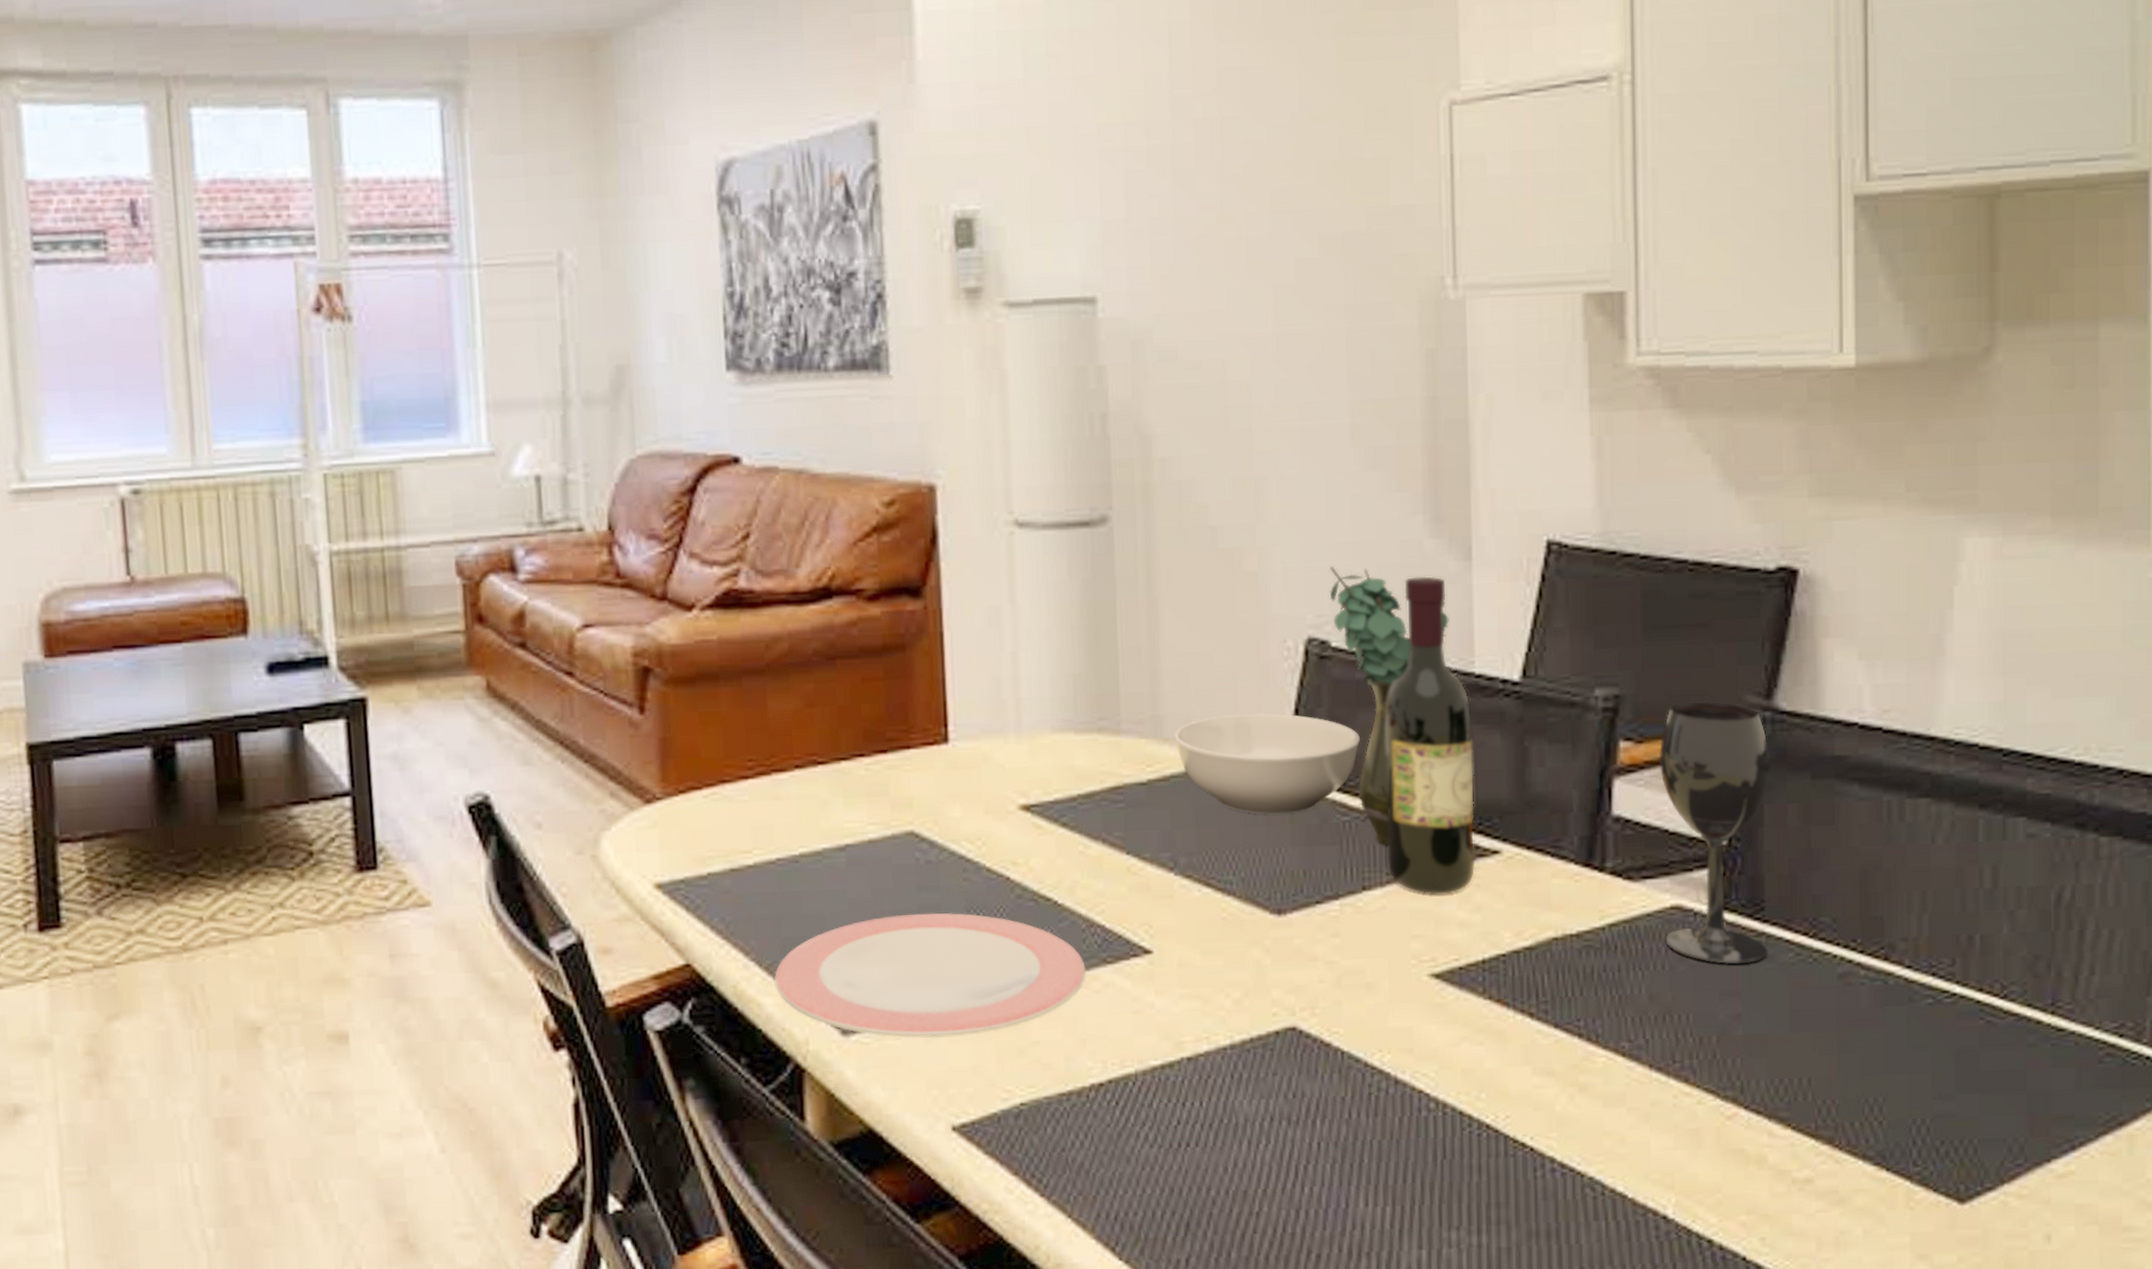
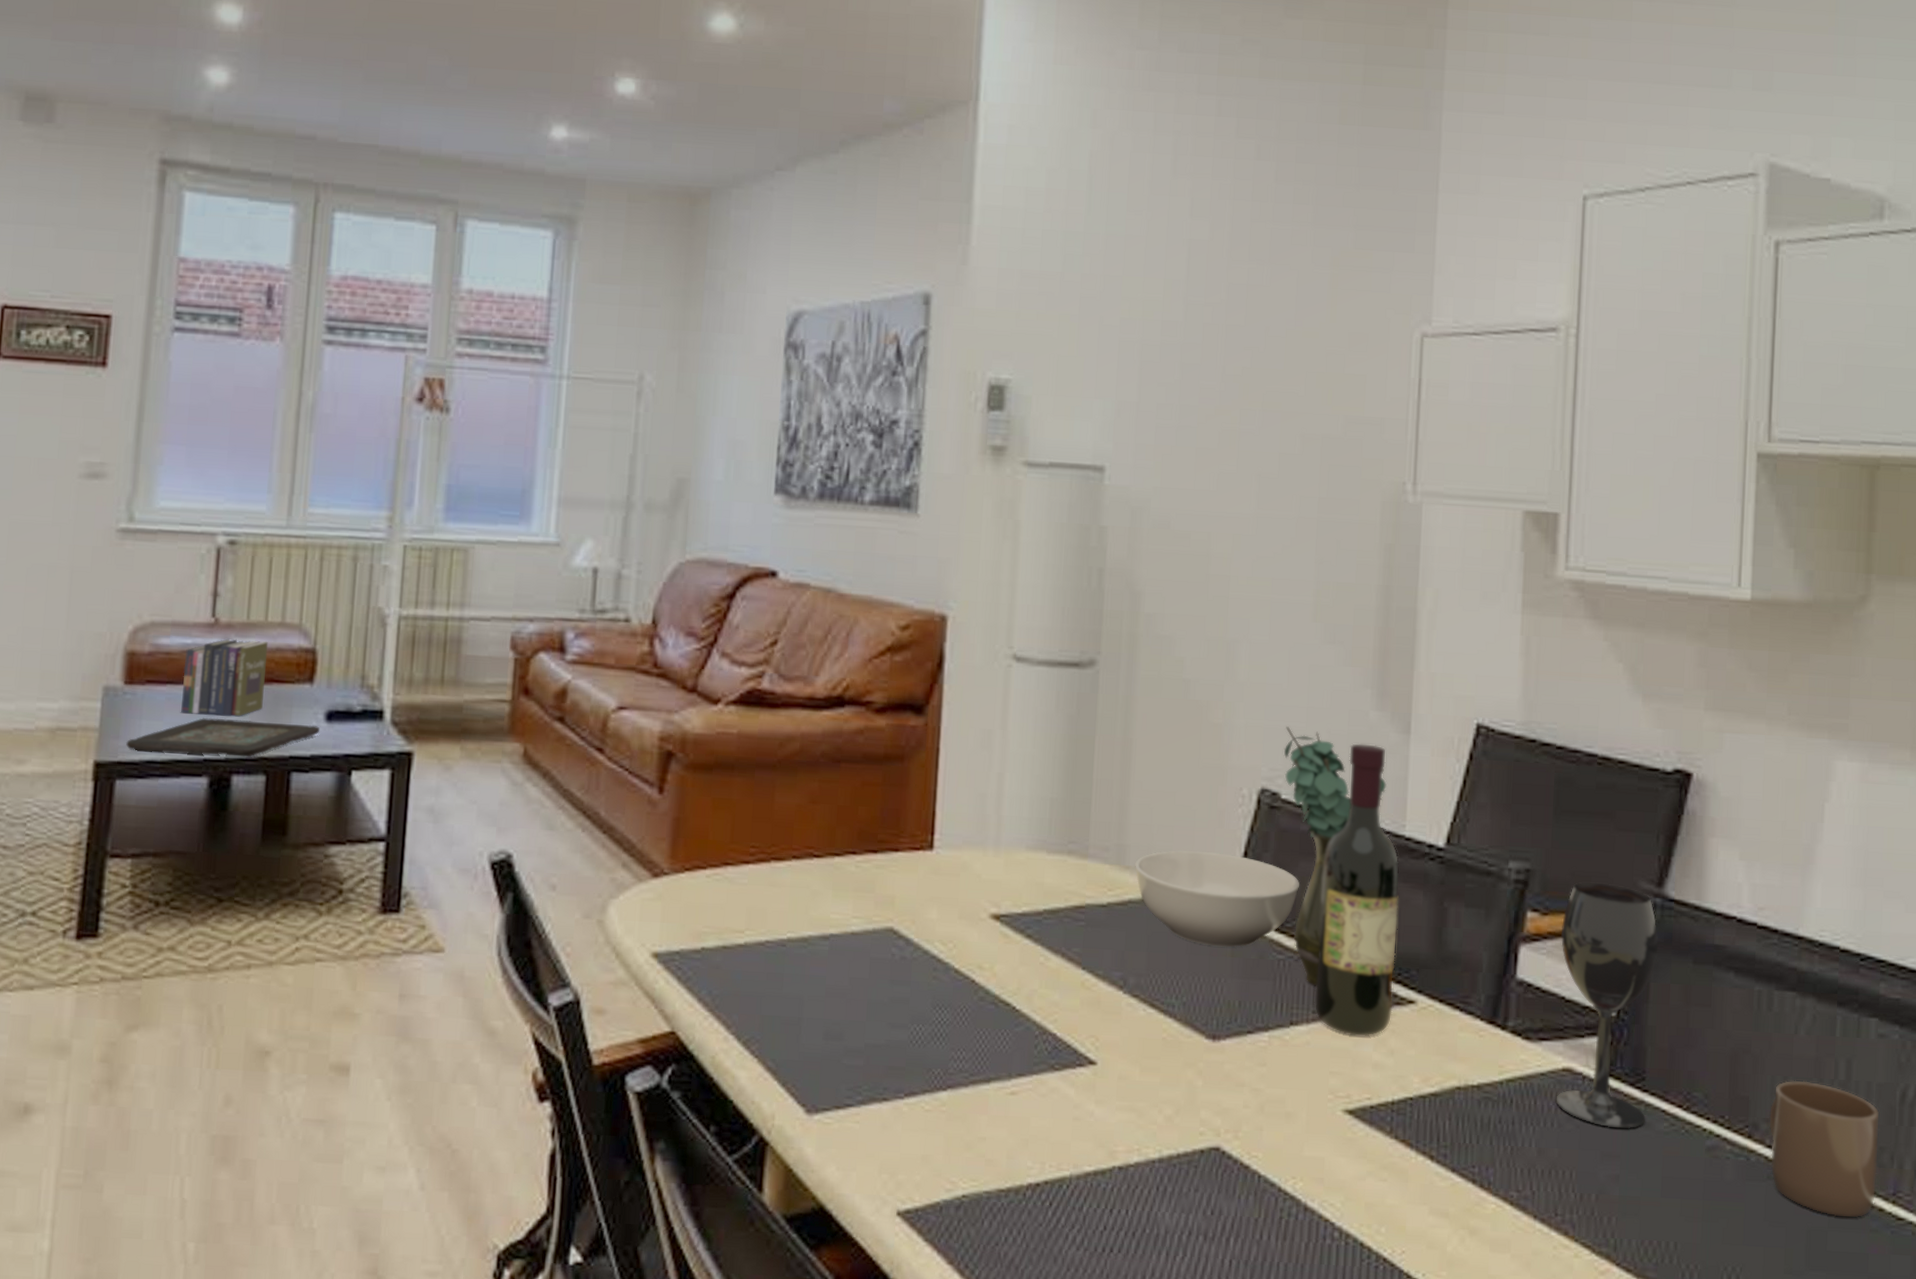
decorative tray: none [57,679,263,728] -> present [126,717,320,757]
books: none [105,595,197,683] -> present [181,638,269,717]
plate: present [774,912,1087,1038] -> none [750,1004,1036,1126]
mug: none [1907,893,2033,1034] -> present [1769,1080,1880,1218]

